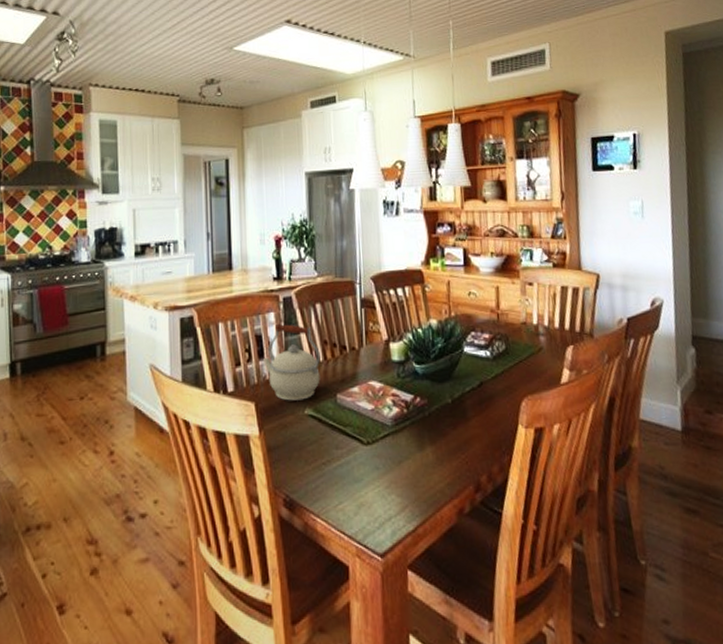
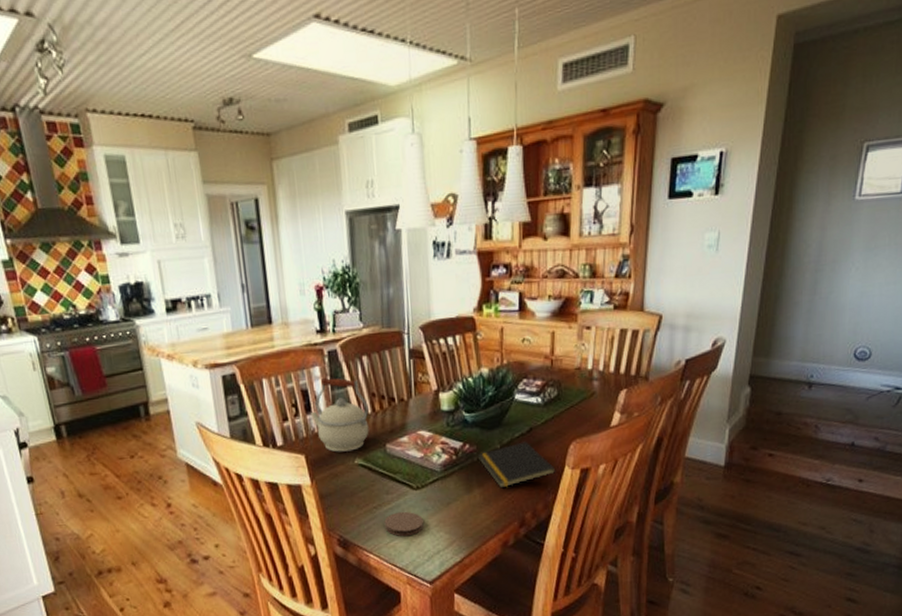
coaster: none [333,469,374,499] -> present [384,511,424,537]
notepad: none [430,396,510,447] -> present [478,441,556,489]

